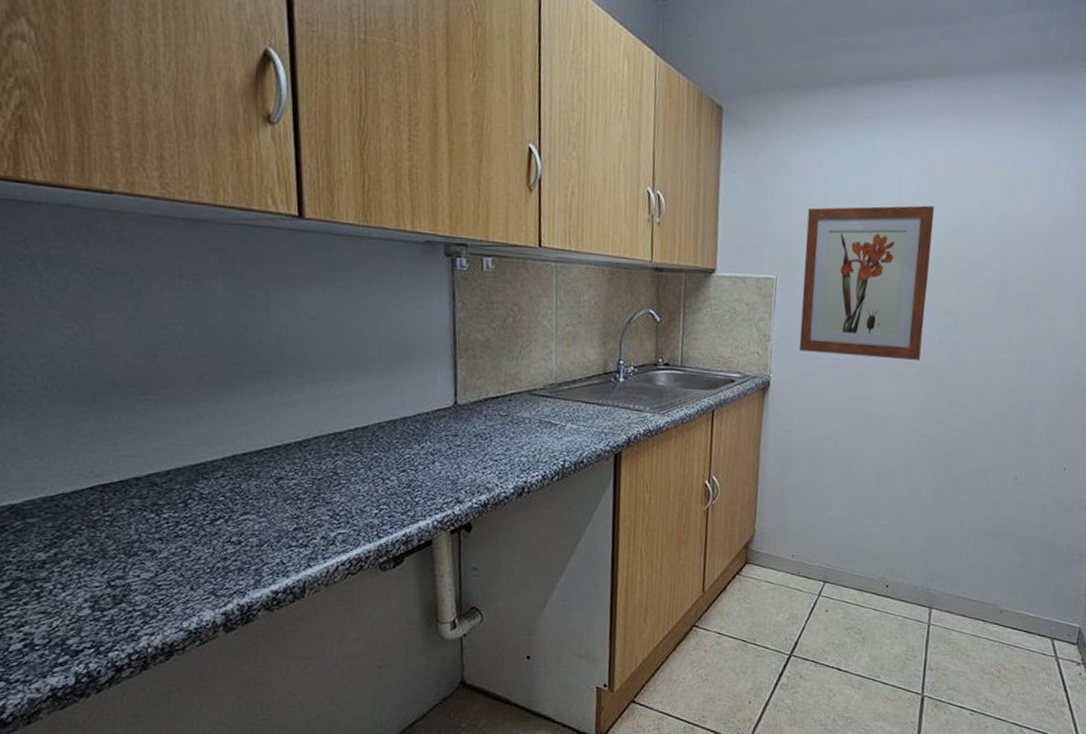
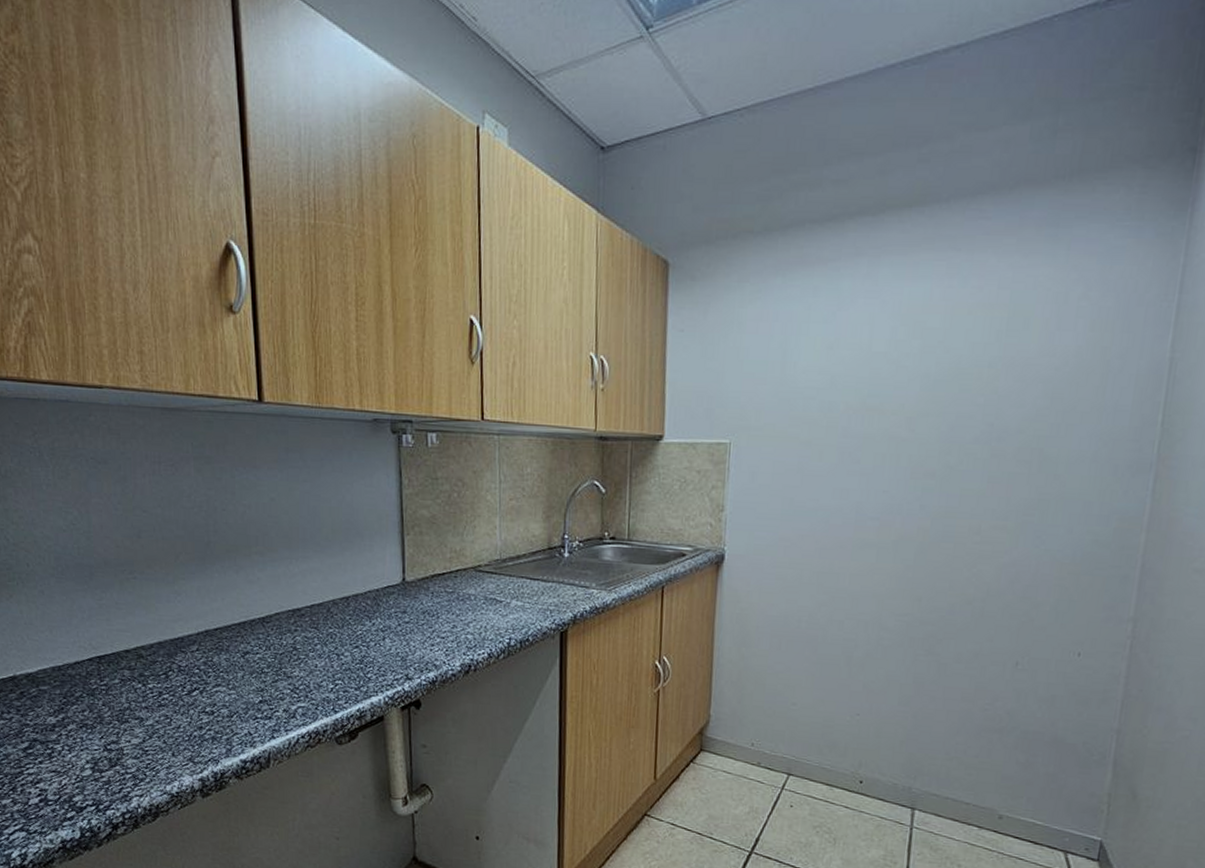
wall art: present [799,205,935,360] -> none [756,354,913,529]

